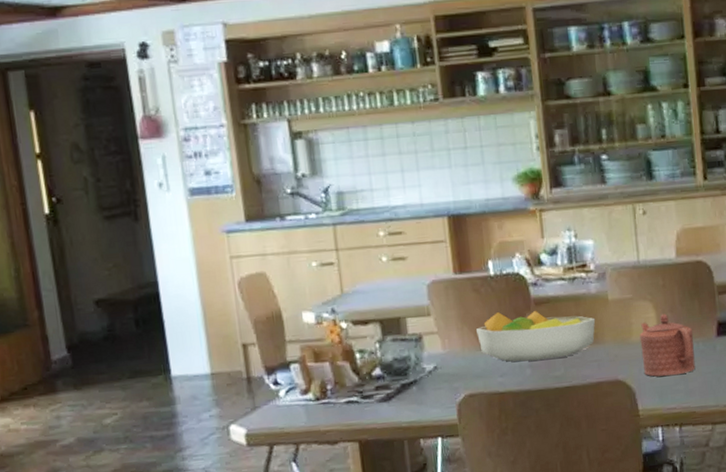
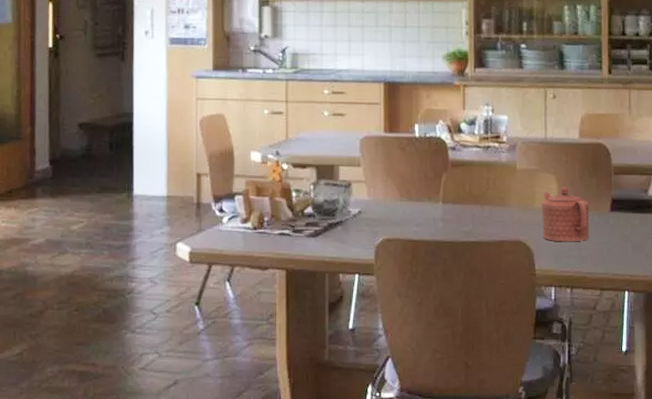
fruit bowl: present [476,310,596,362] -> none [399,170,504,215]

